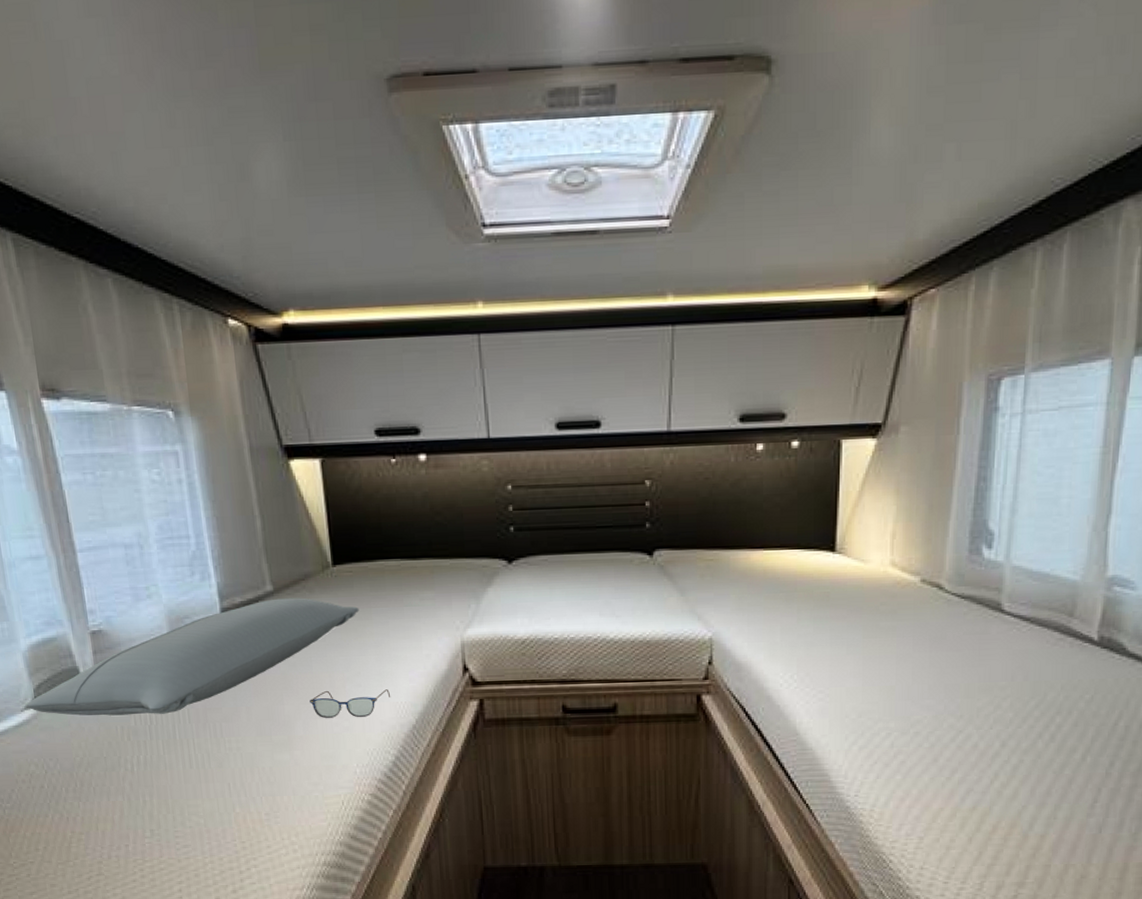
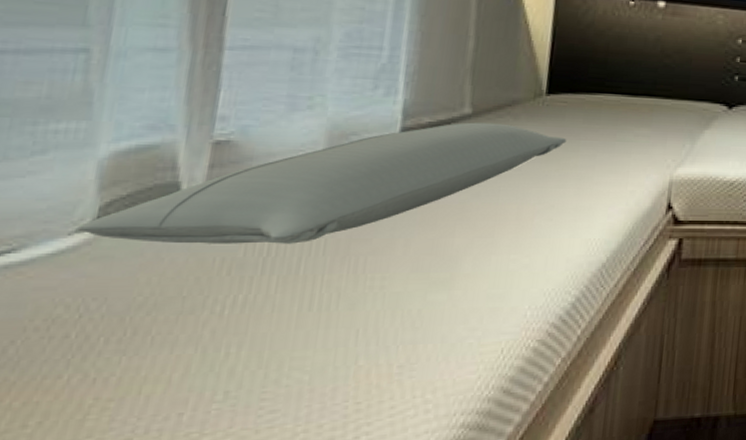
glasses: present [310,689,391,718] -> none [487,223,584,255]

